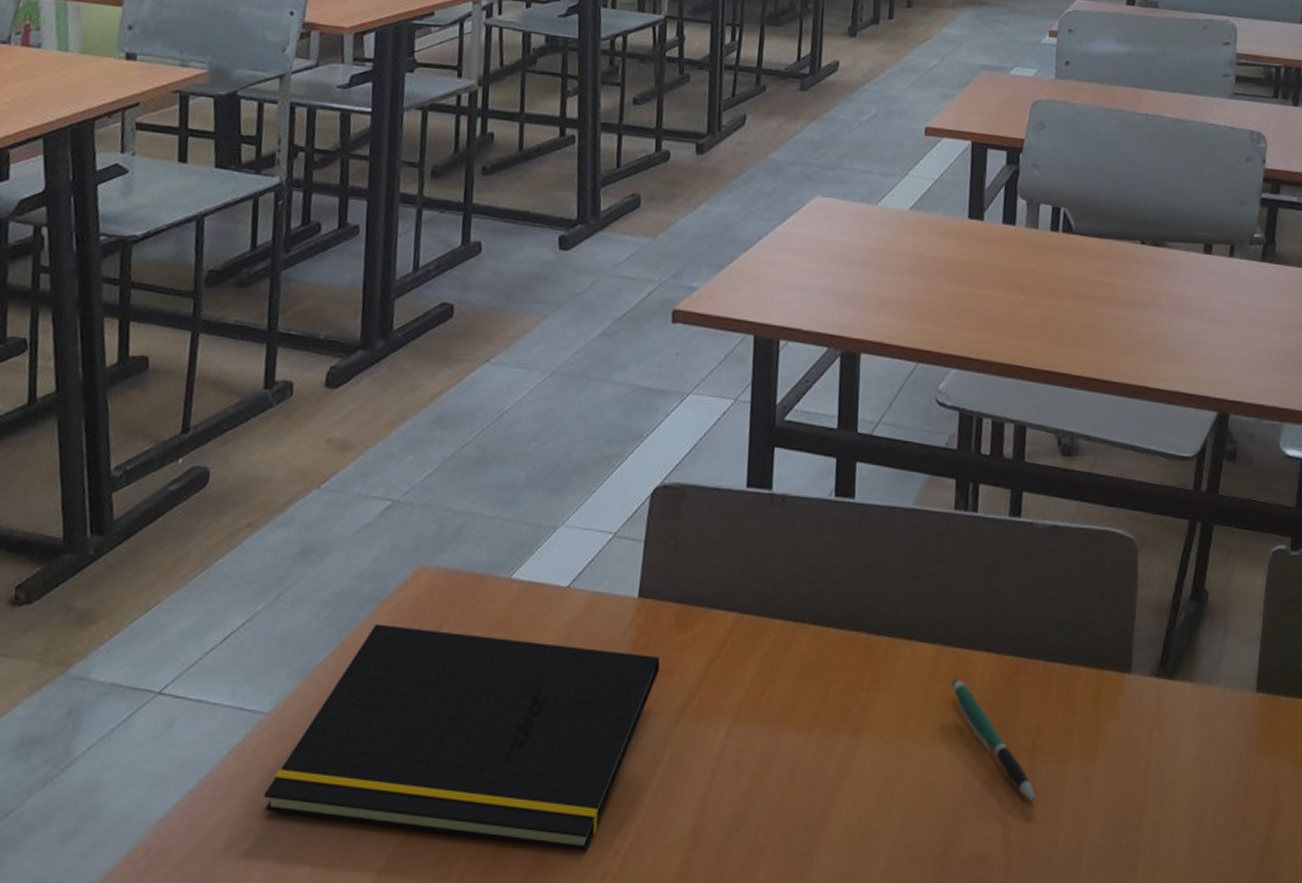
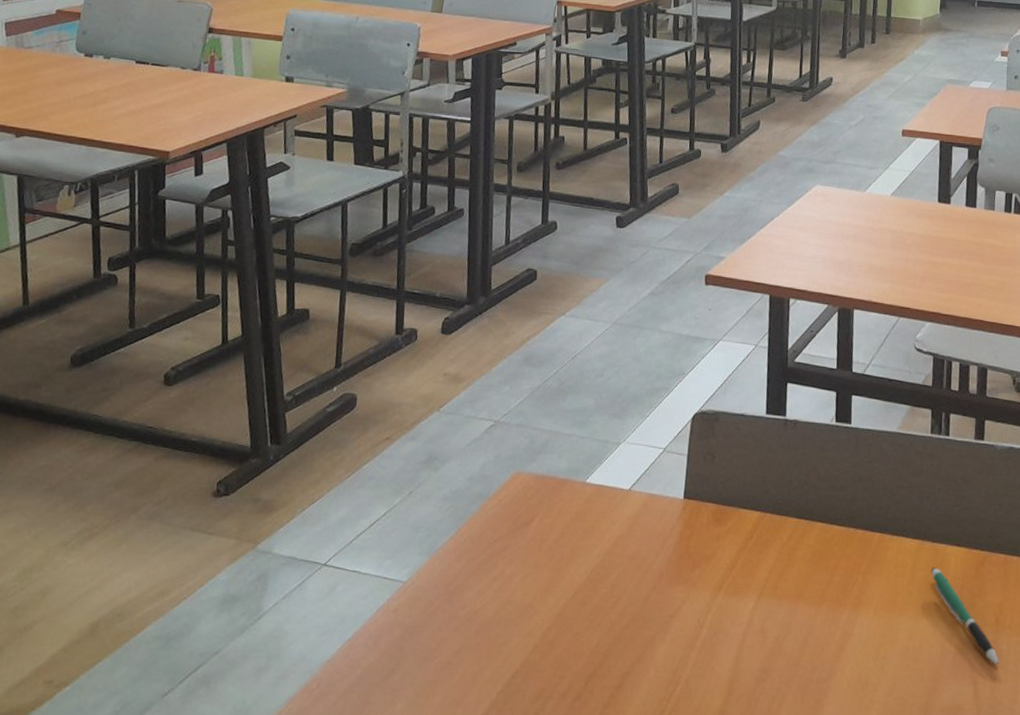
notepad: present [264,624,660,851] -> none [404,515,702,693]

